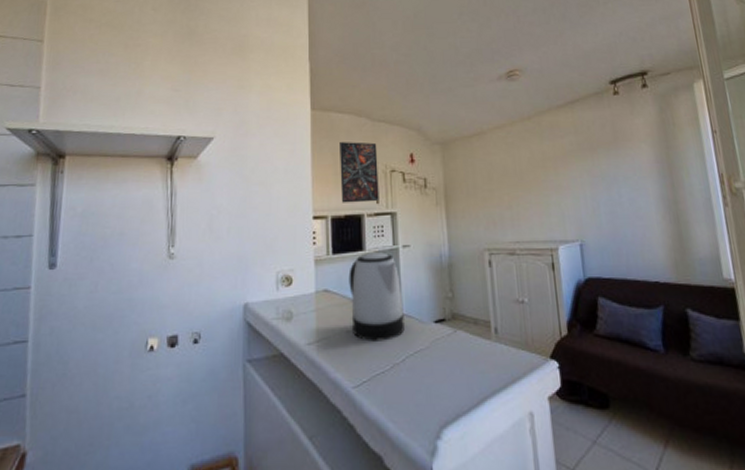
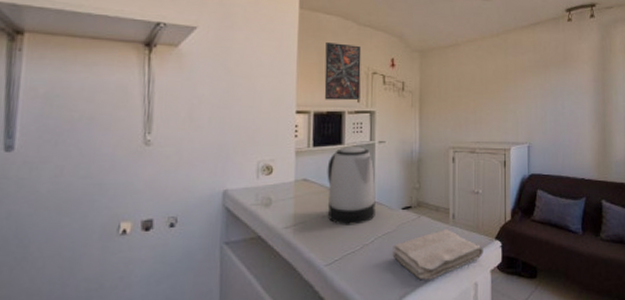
washcloth: none [427,346,537,408] -> present [392,229,483,280]

